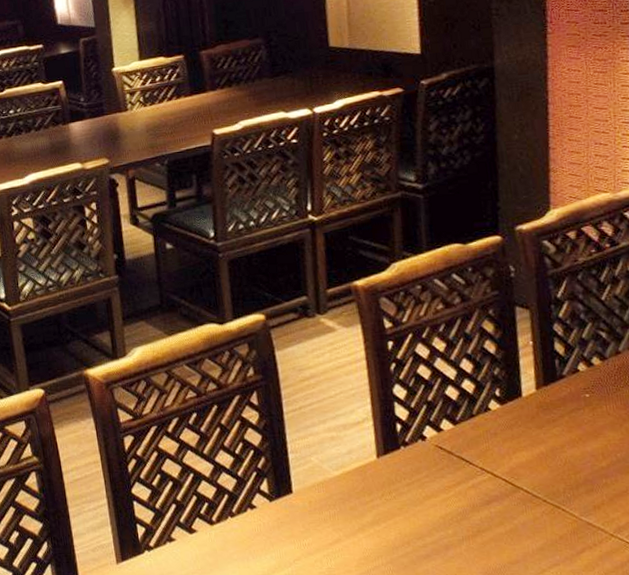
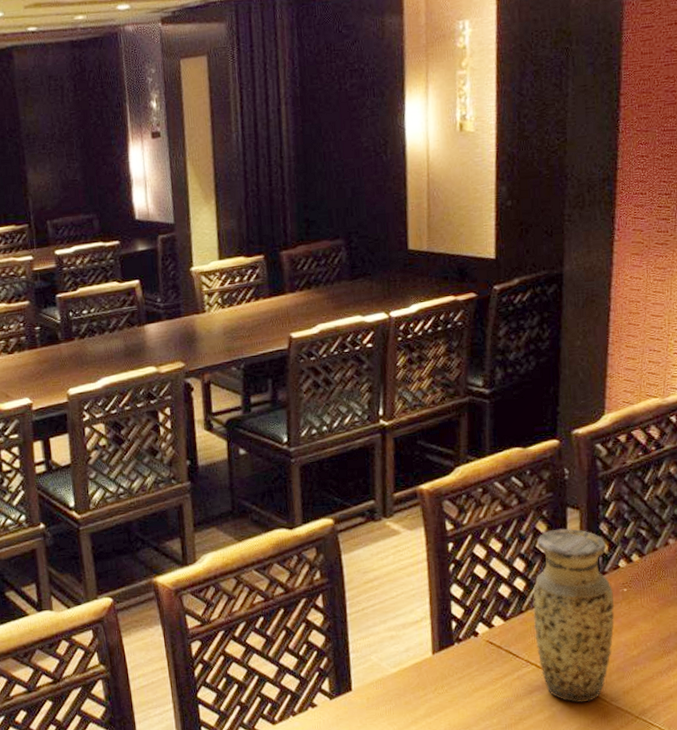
vase: none [484,328,578,516] -> present [533,528,615,703]

